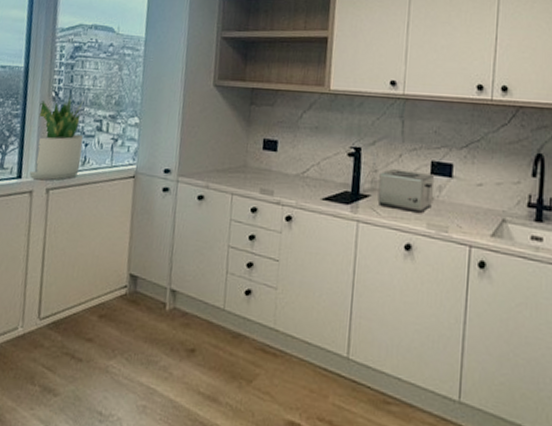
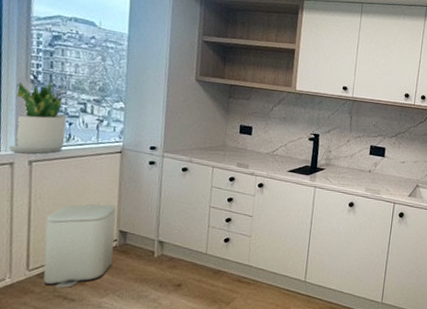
pedal bin: none [52,240,128,344] -> present [43,204,117,289]
toaster: present [377,169,435,214] -> none [330,150,373,182]

